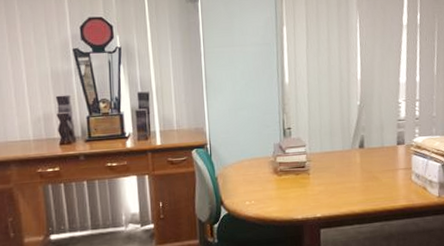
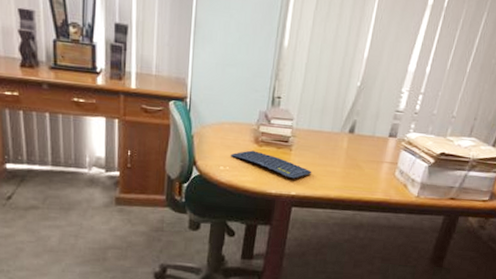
keyboard: none [254,181,333,201] -> present [231,150,312,179]

